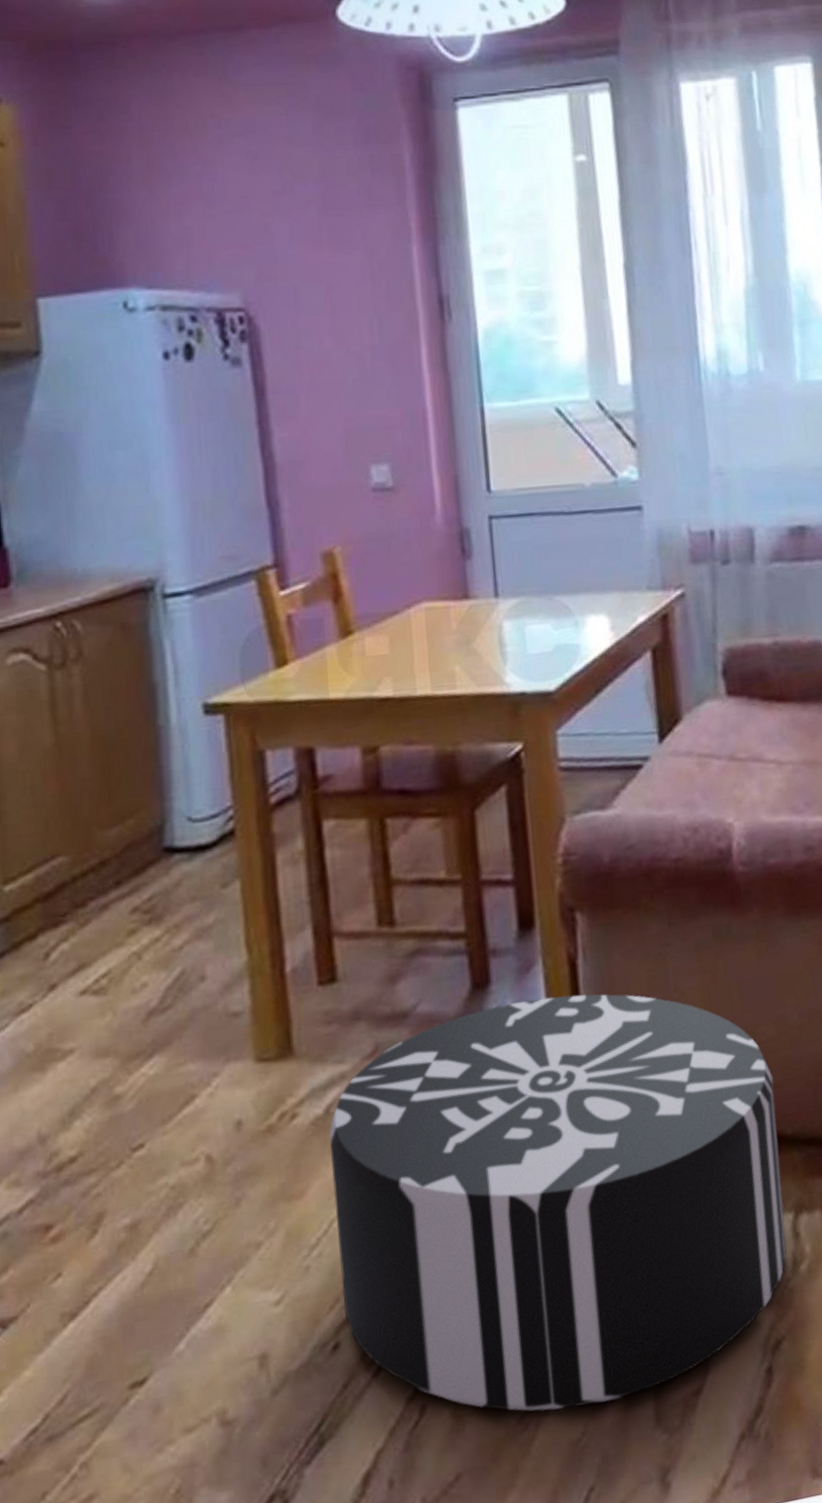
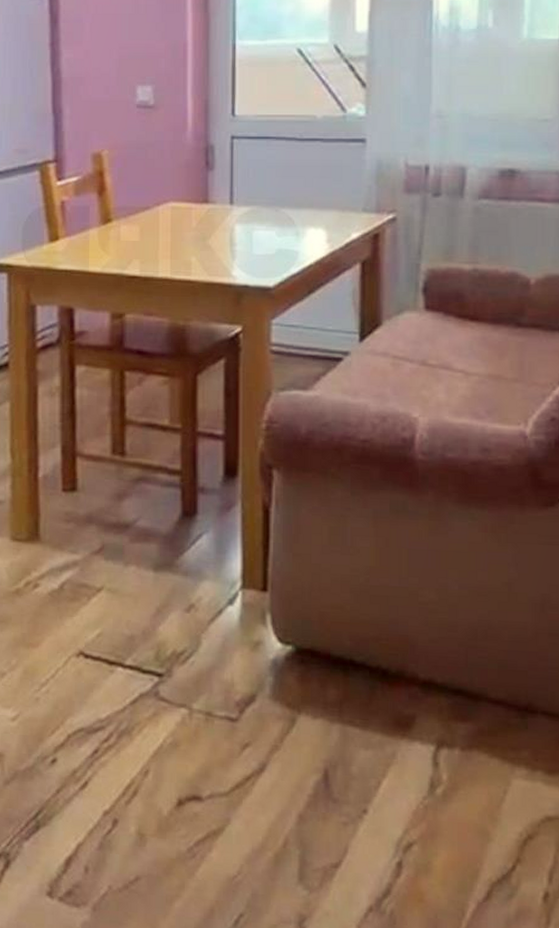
pouf: present [328,994,787,1412] -> none [61,532,429,854]

